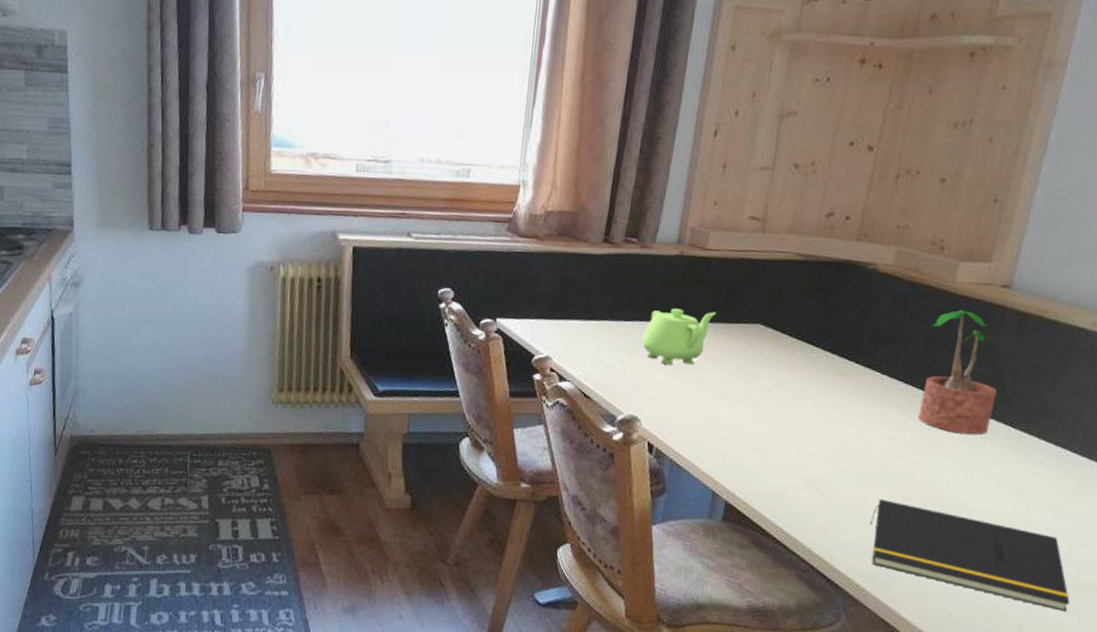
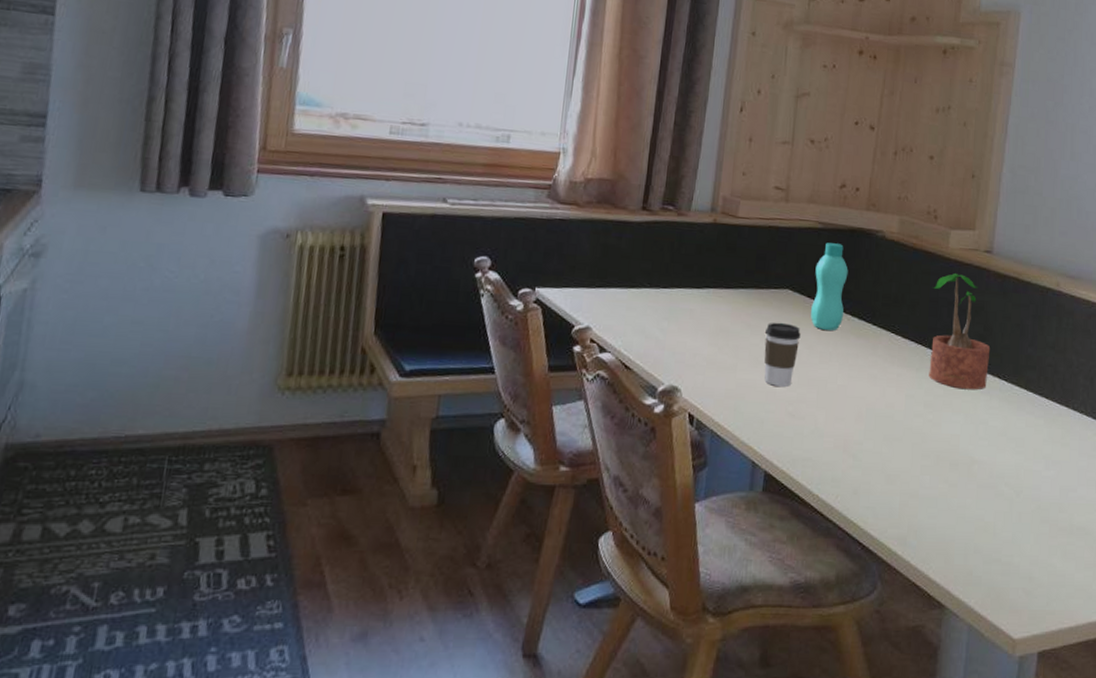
teapot: present [642,308,716,365] -> none [680,274,748,332]
coffee cup: none [729,357,772,422] -> present [764,322,801,388]
bottle: none [784,276,831,368] -> present [811,242,848,331]
notepad: present [870,499,1070,612] -> none [896,458,1067,557]

